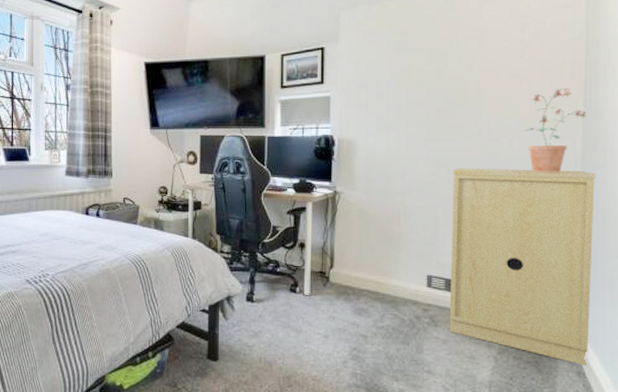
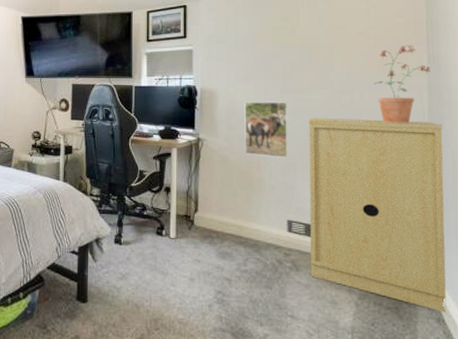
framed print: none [384,151,431,211] -> present [244,101,289,158]

